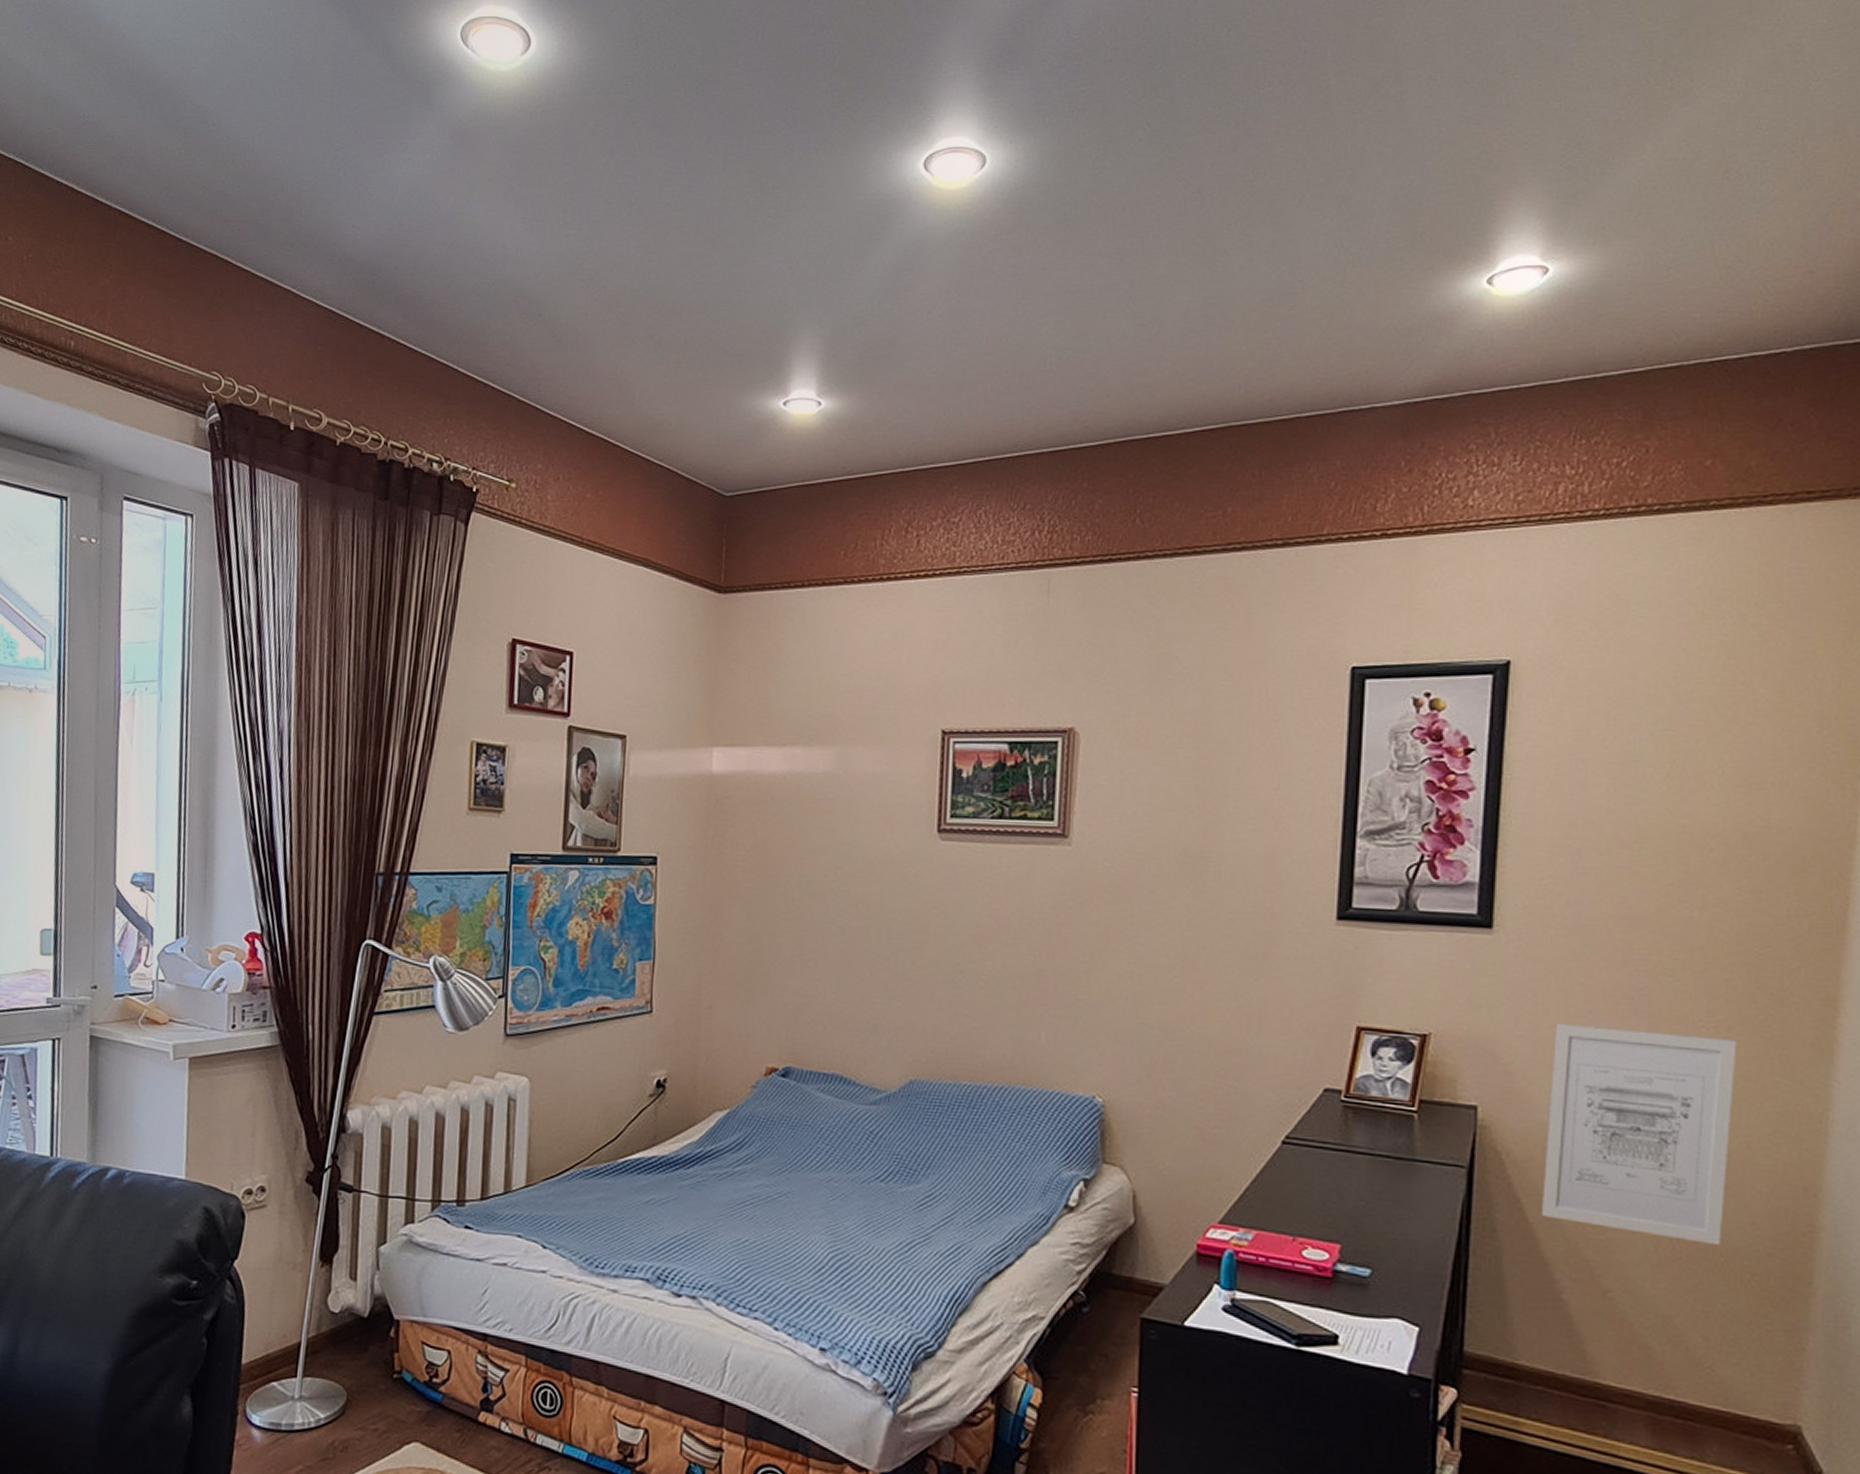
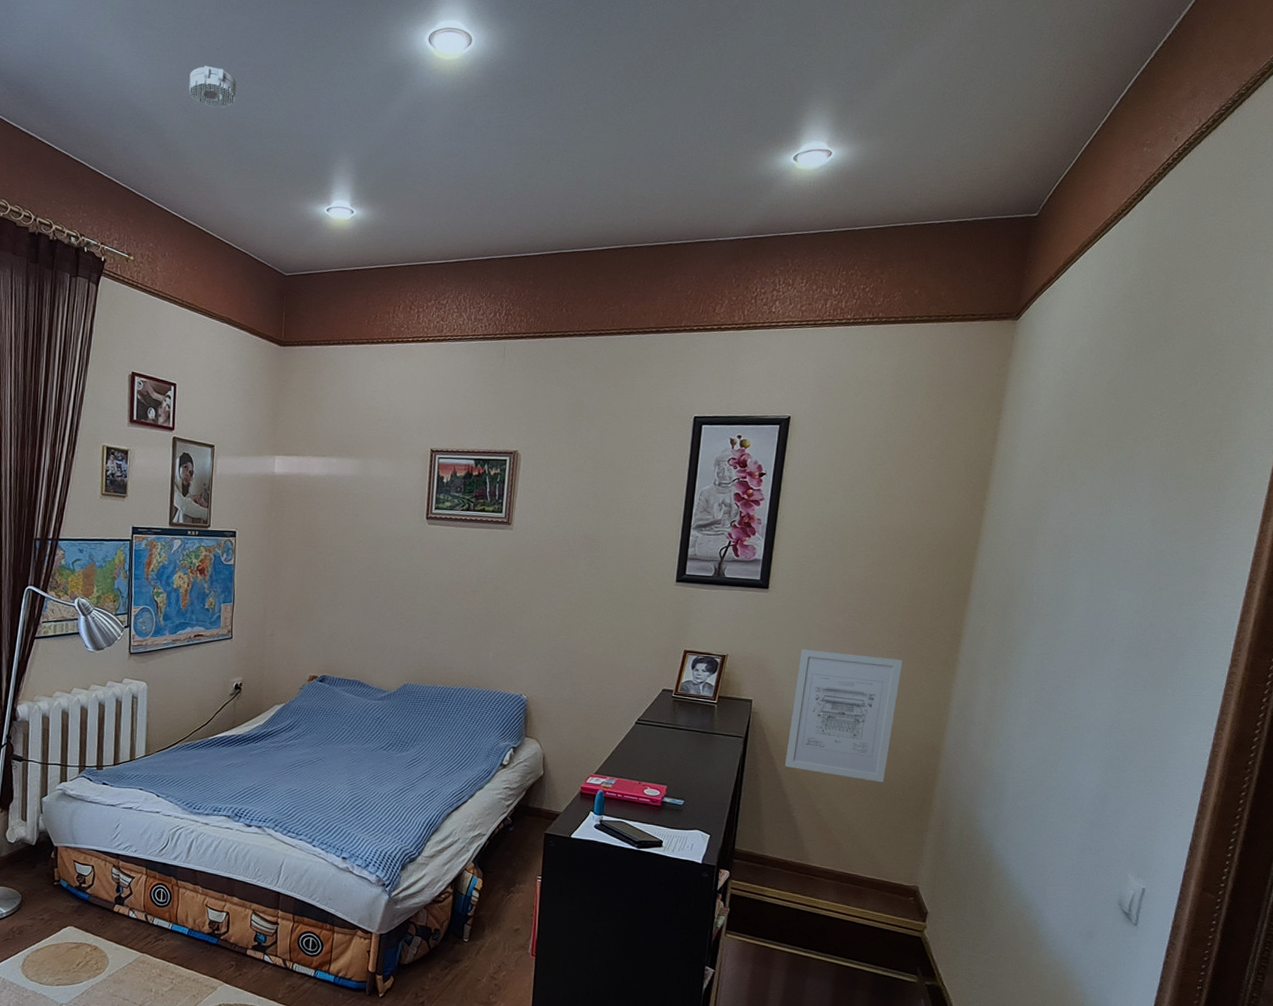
smoke detector: none [591,226,656,280] -> present [189,65,236,108]

